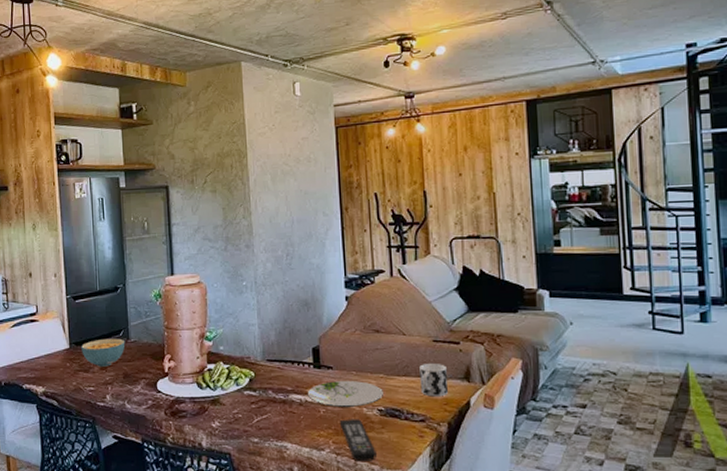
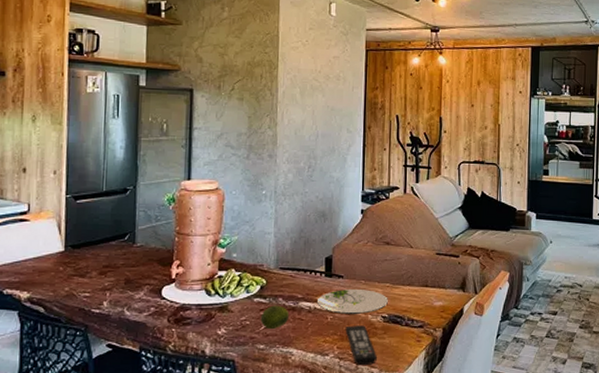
cereal bowl: present [81,338,125,367] -> none [78,242,131,272]
fruit: none [252,398,281,423] -> present [260,305,290,330]
cup: present [419,362,449,397] -> none [421,273,446,305]

